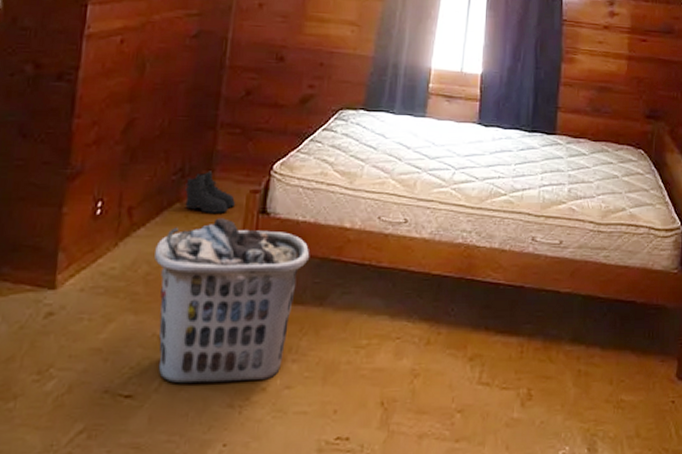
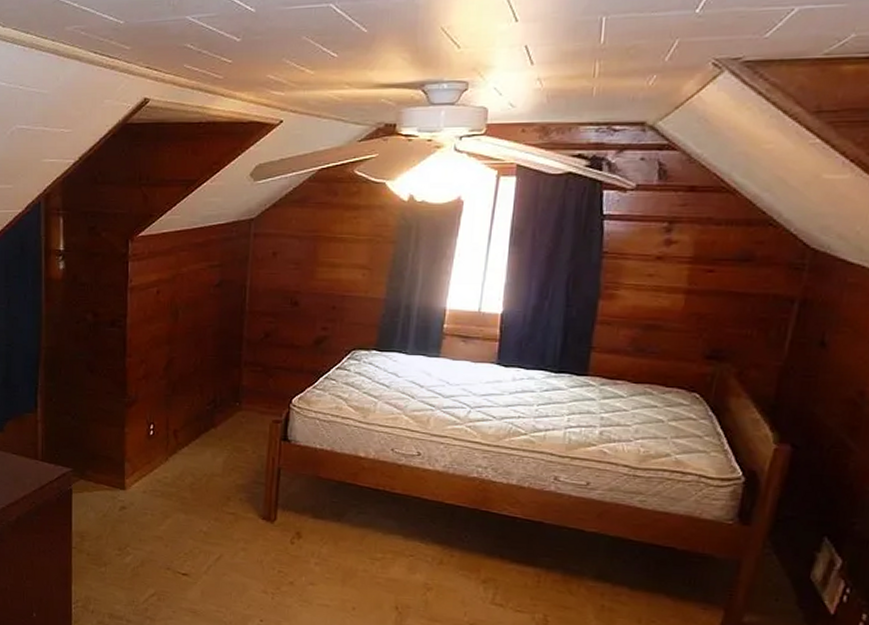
clothes hamper: present [154,218,310,384] -> none [197,442,328,576]
boots: present [185,171,235,213] -> none [218,402,260,439]

